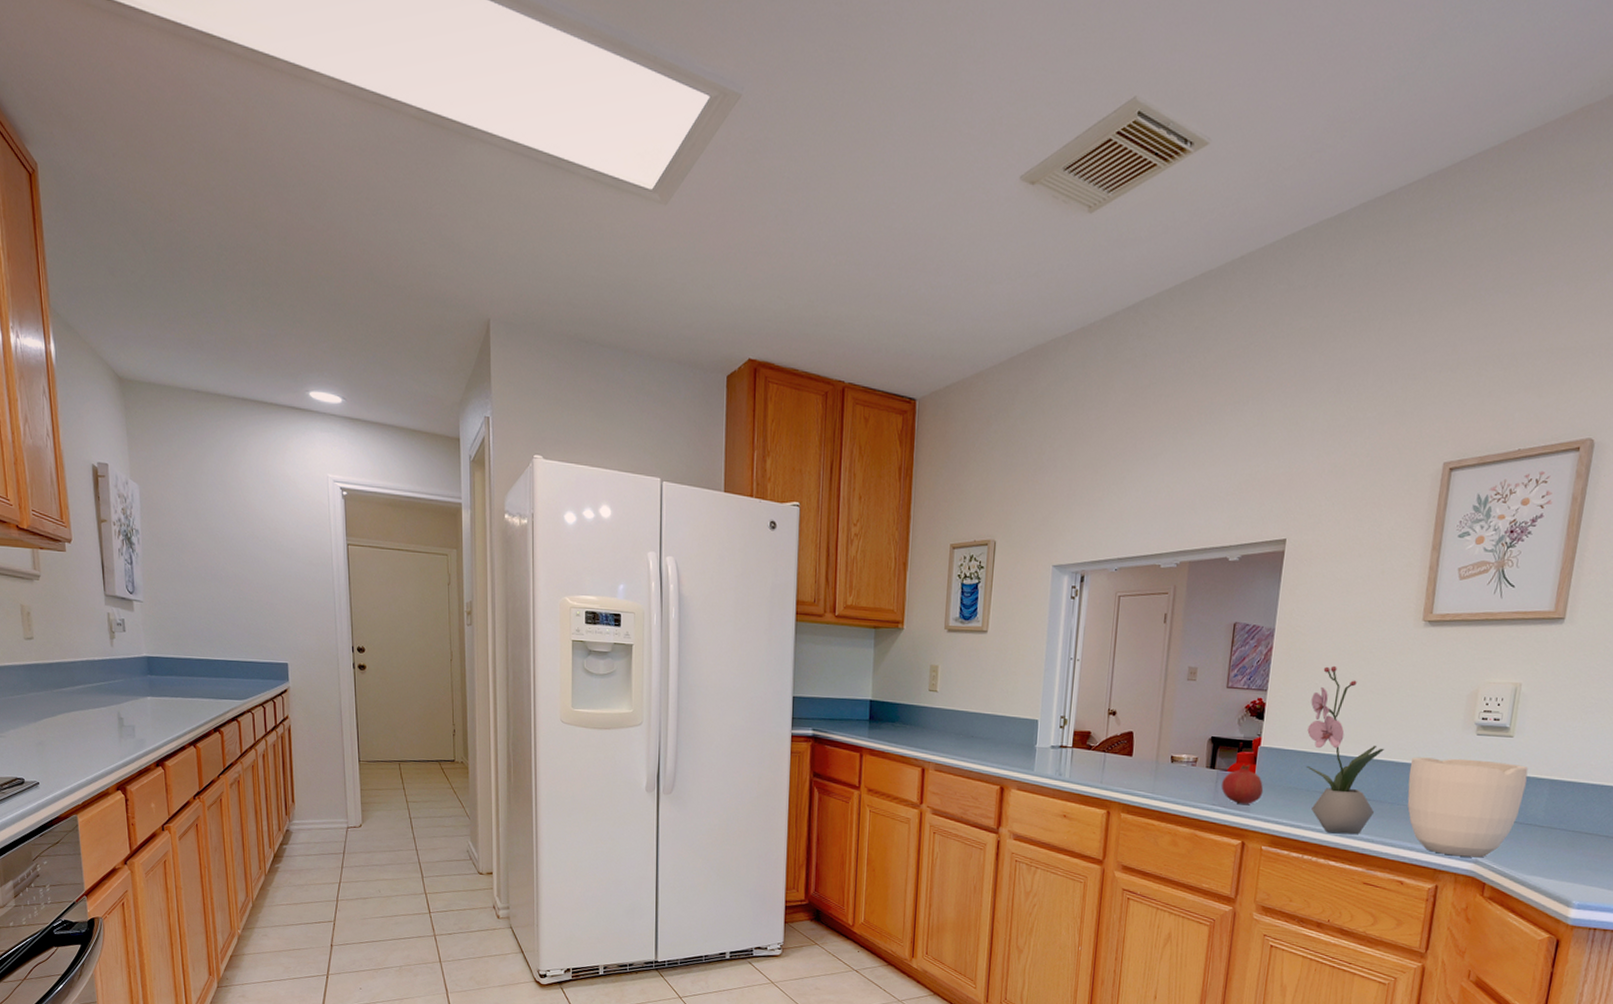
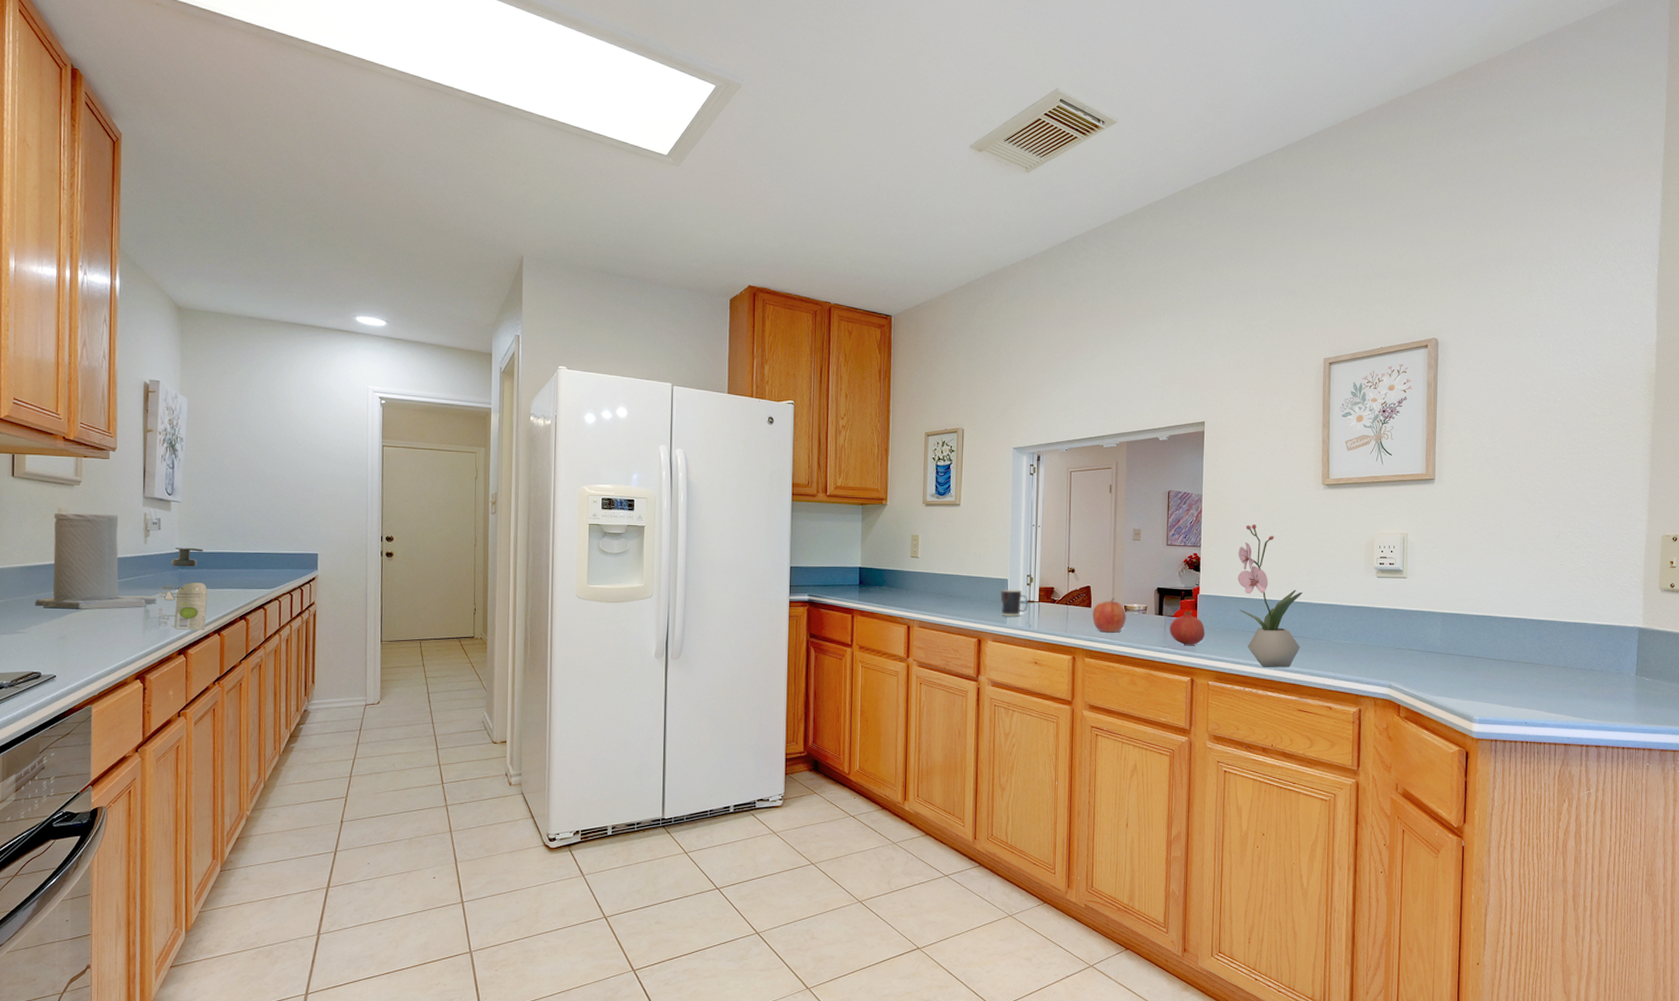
paper towel: none [9,609,130,715] -> present [35,512,157,610]
soap dispenser: none [130,651,181,742] -> present [158,547,207,630]
mug: none [1028,731,1060,763] -> present [1000,589,1028,617]
fruit: none [1133,746,1173,787] -> present [1092,598,1126,633]
bowl: present [1407,757,1528,858] -> none [1325,598,1423,683]

